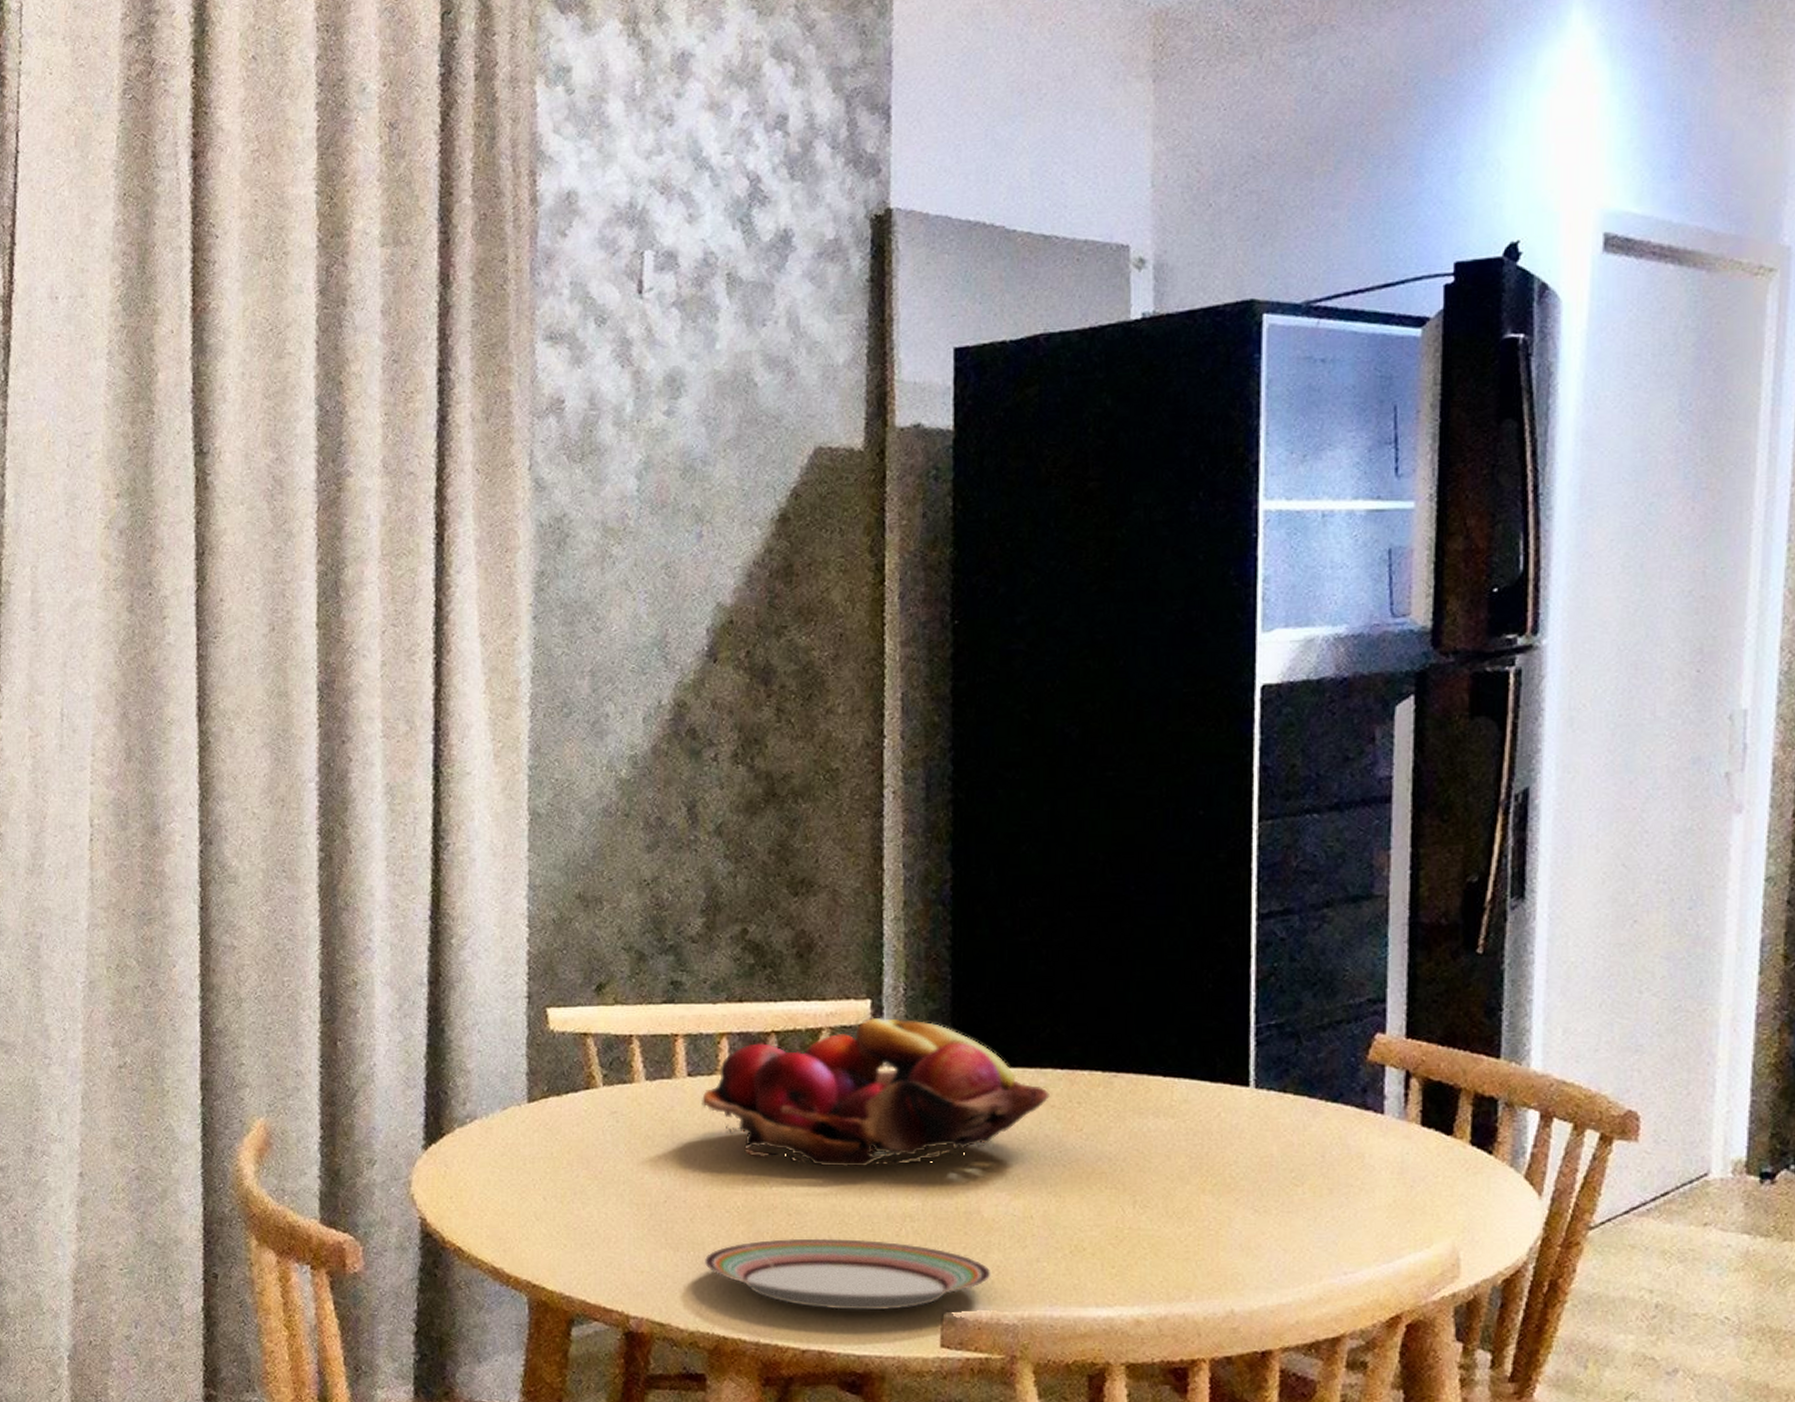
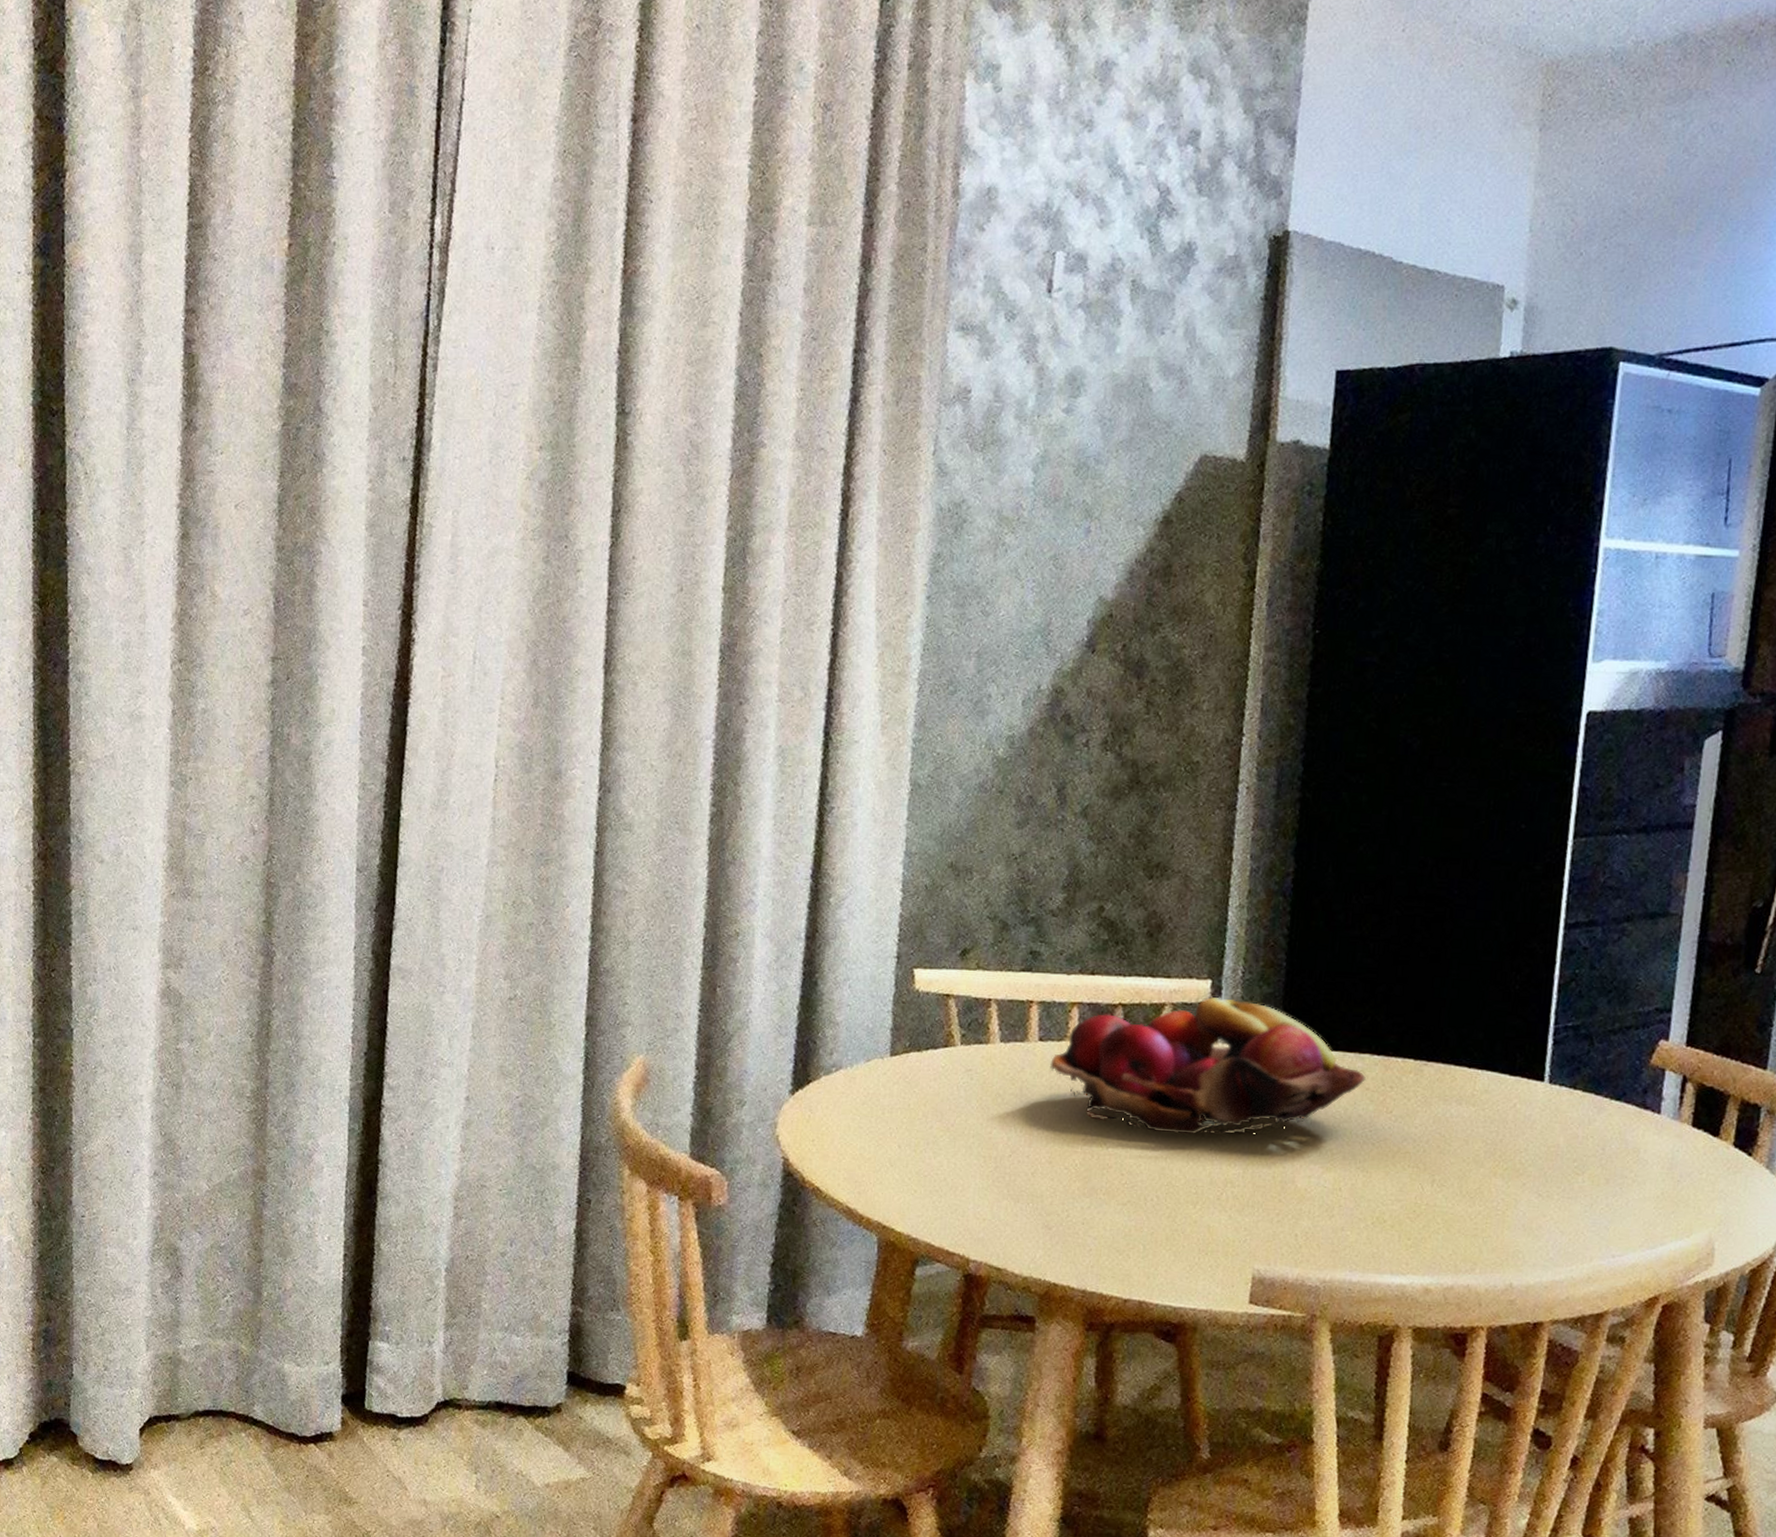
plate: present [704,1238,991,1310] -> none [1041,1196,1300,1267]

